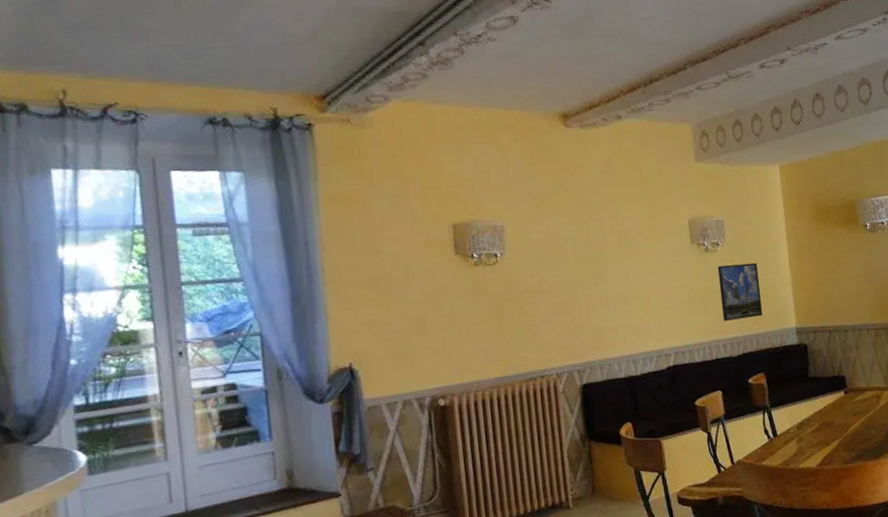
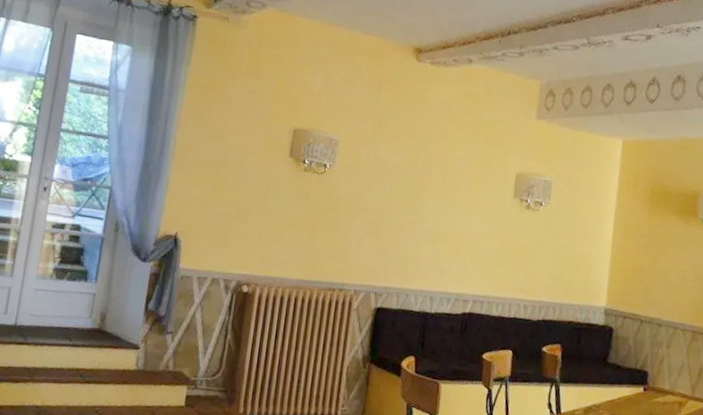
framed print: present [717,262,762,321] -> none [530,225,578,287]

